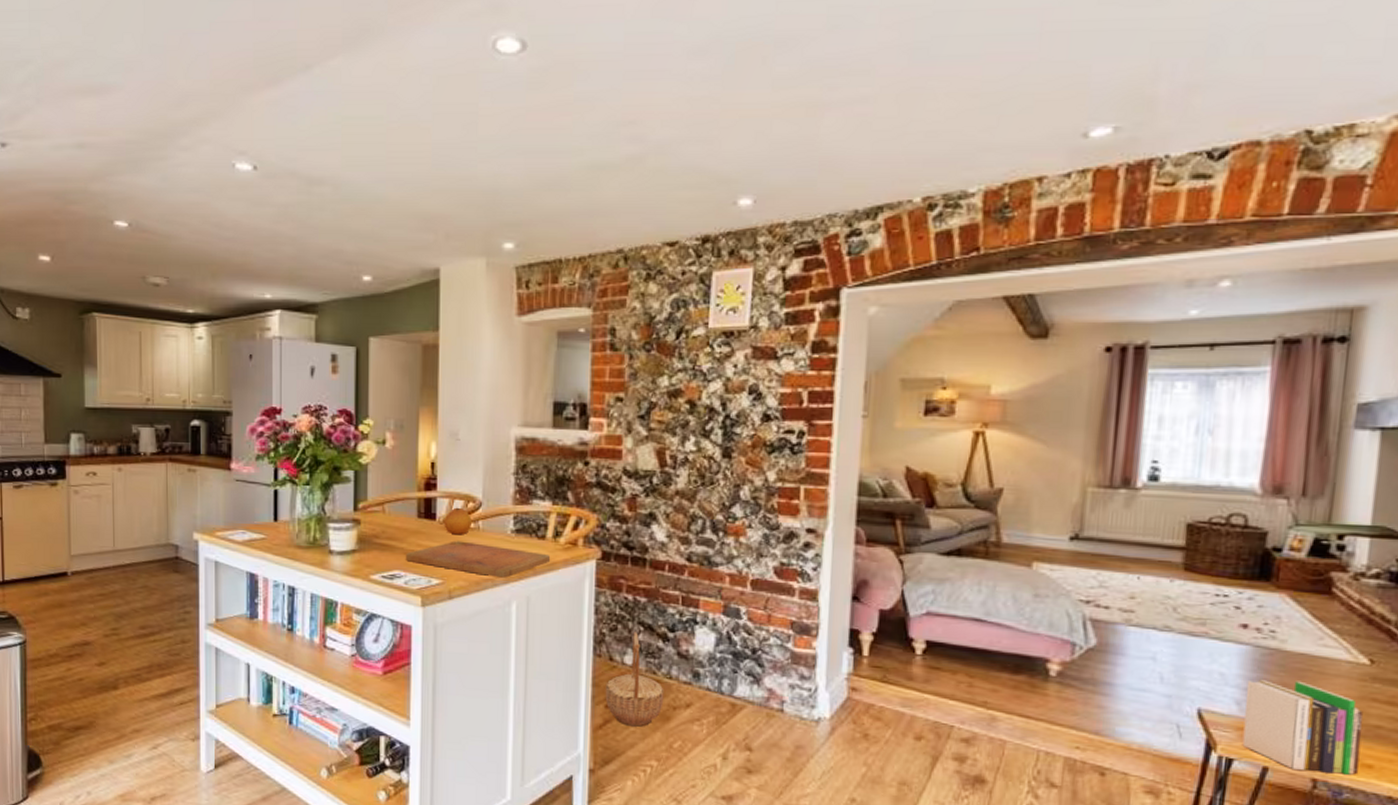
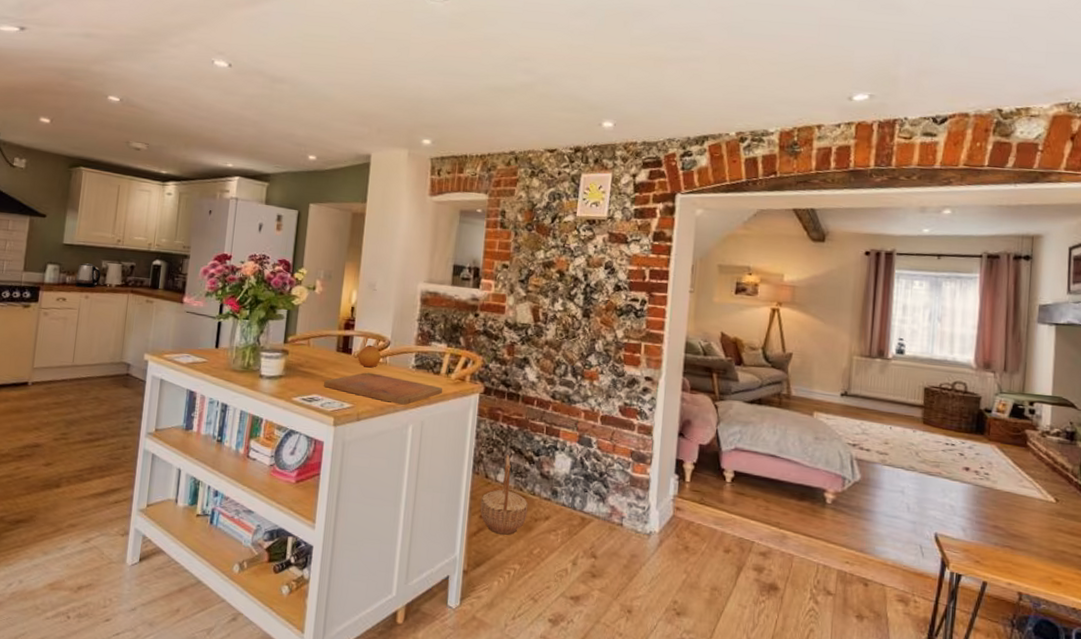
kettle: none [105,429,133,459] -> present [75,263,101,289]
books: present [1242,680,1363,775] -> none [967,512,1052,590]

